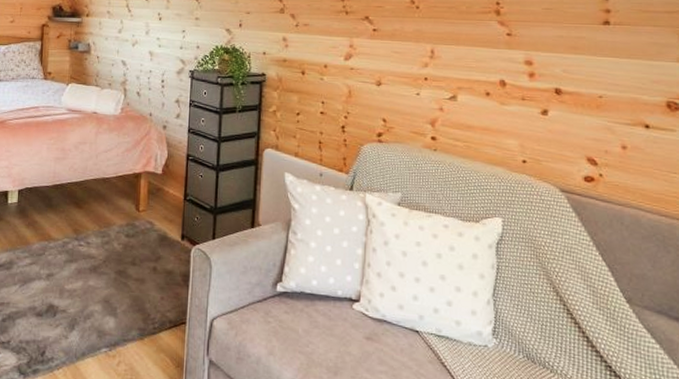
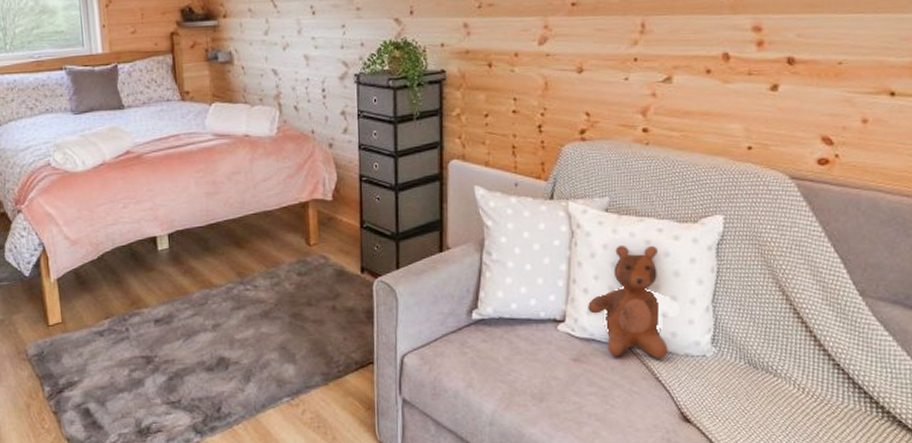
teddy bear: none [381,237,453,345] -> present [588,245,668,359]

